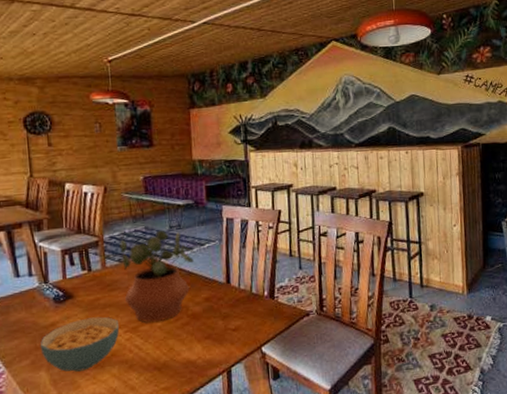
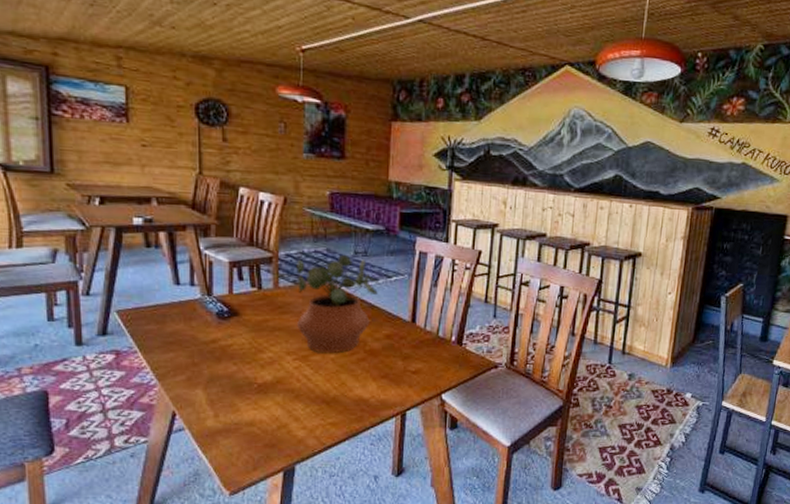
cereal bowl: present [39,317,120,372] -> none [198,339,288,394]

